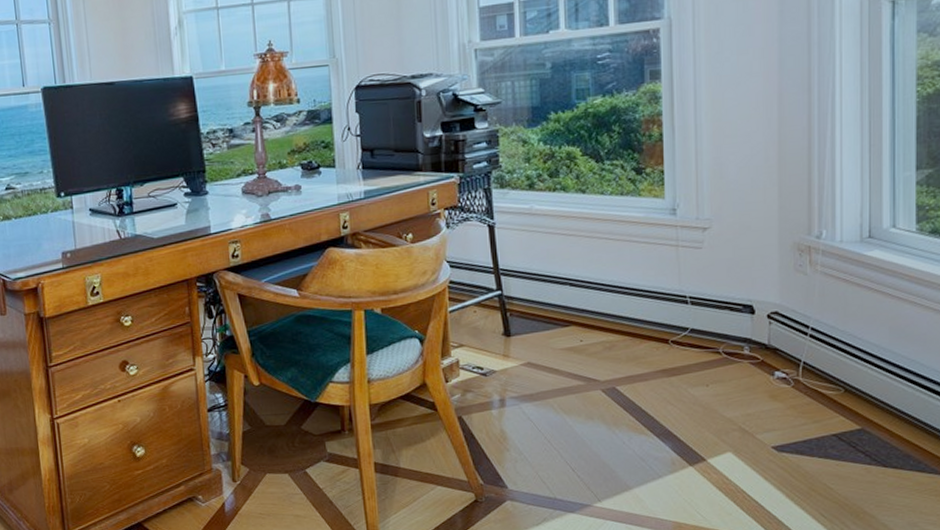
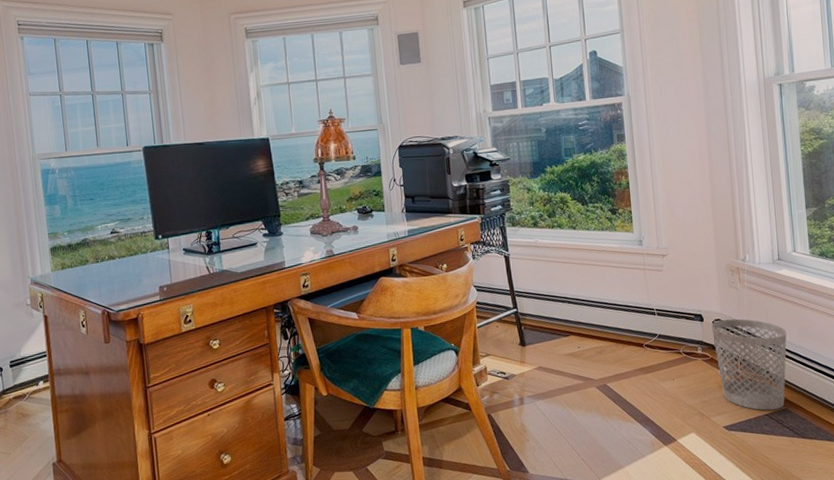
wastebasket: none [764,312,873,430] -> present [711,318,787,411]

